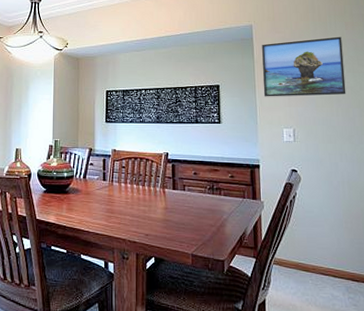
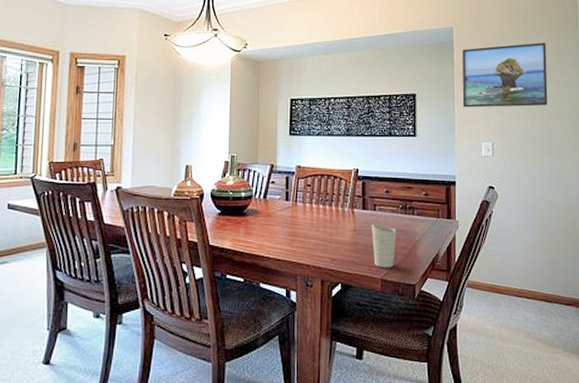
cup: none [181,202,205,244] -> present [371,223,397,268]

